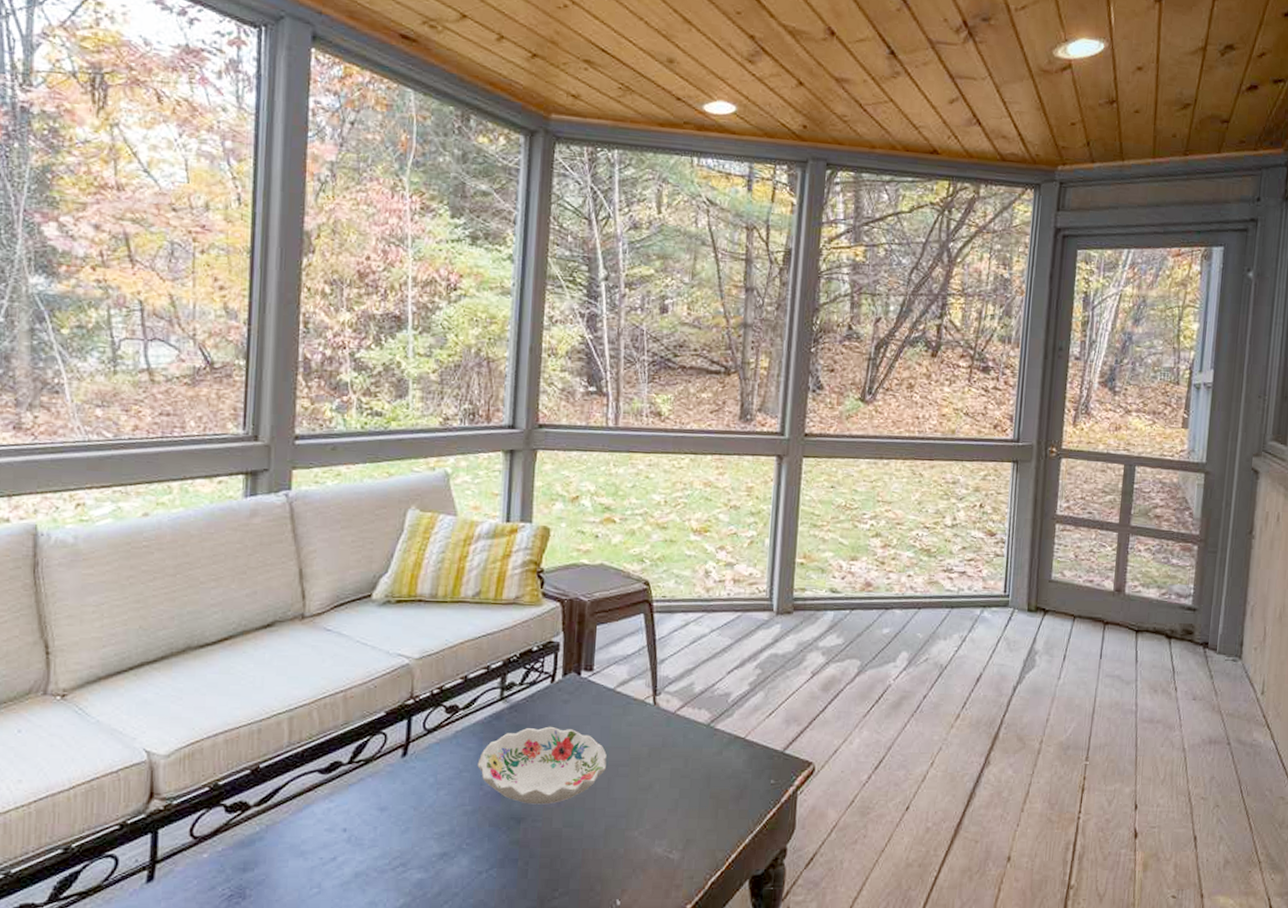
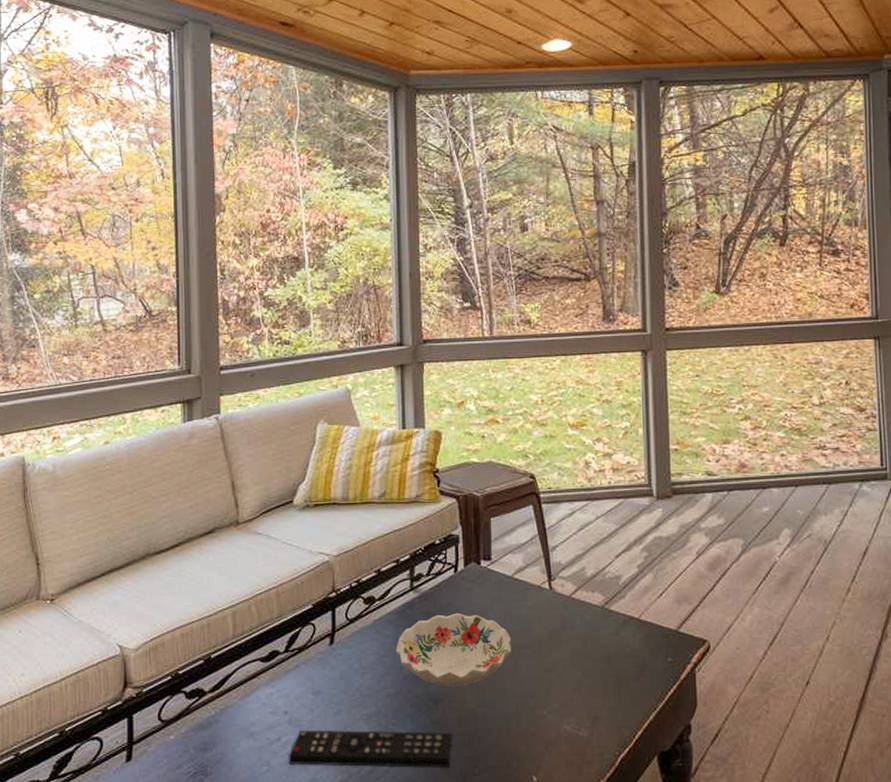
remote control: none [343,849,534,890] -> present [288,729,454,768]

